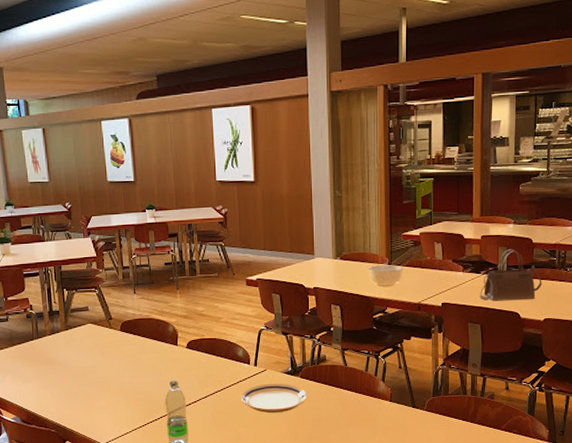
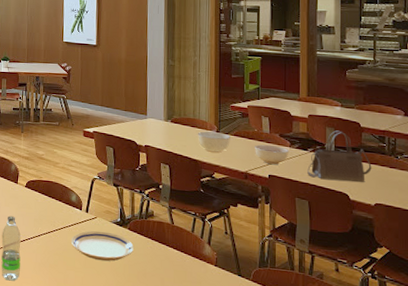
bowl: none [426,272,462,293] -> present [254,144,289,165]

